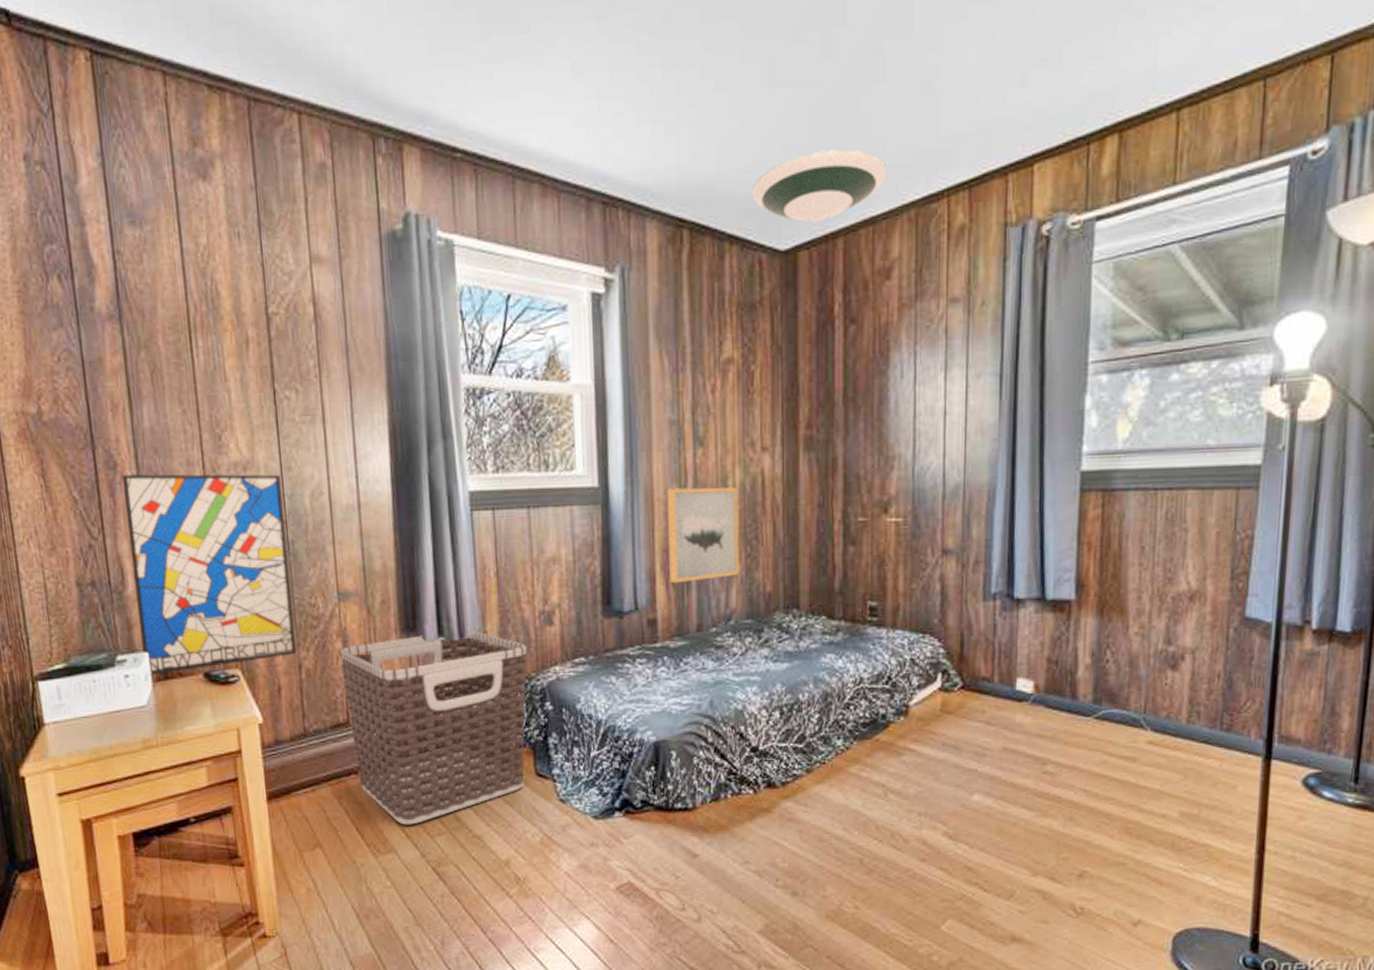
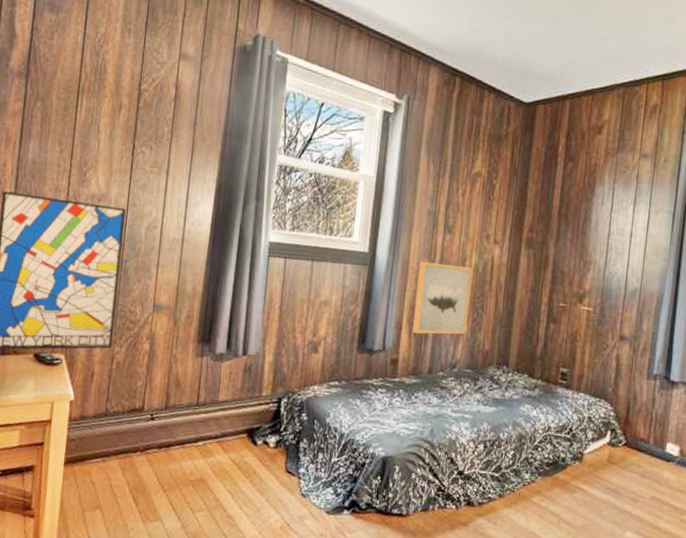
clothes hamper: present [339,630,527,825] -> none [142,347,295,500]
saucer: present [752,149,887,223] -> none [509,38,607,87]

